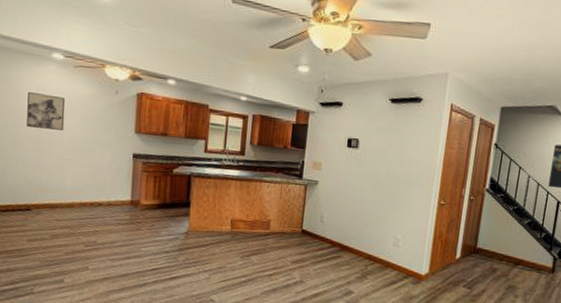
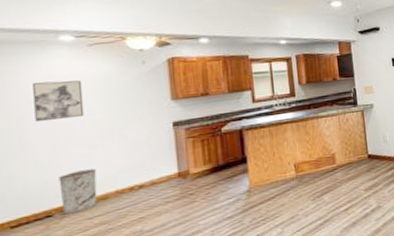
trash can: none [38,177,68,213] -> present [58,168,98,215]

